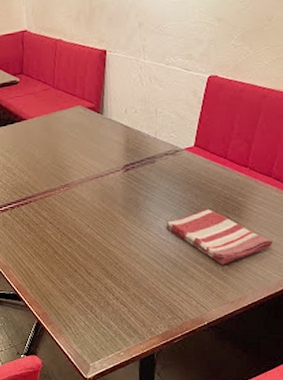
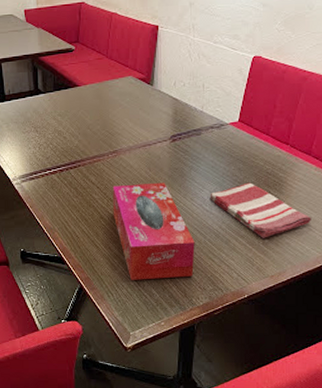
tissue box: none [65,214,153,313] -> present [112,182,195,280]

